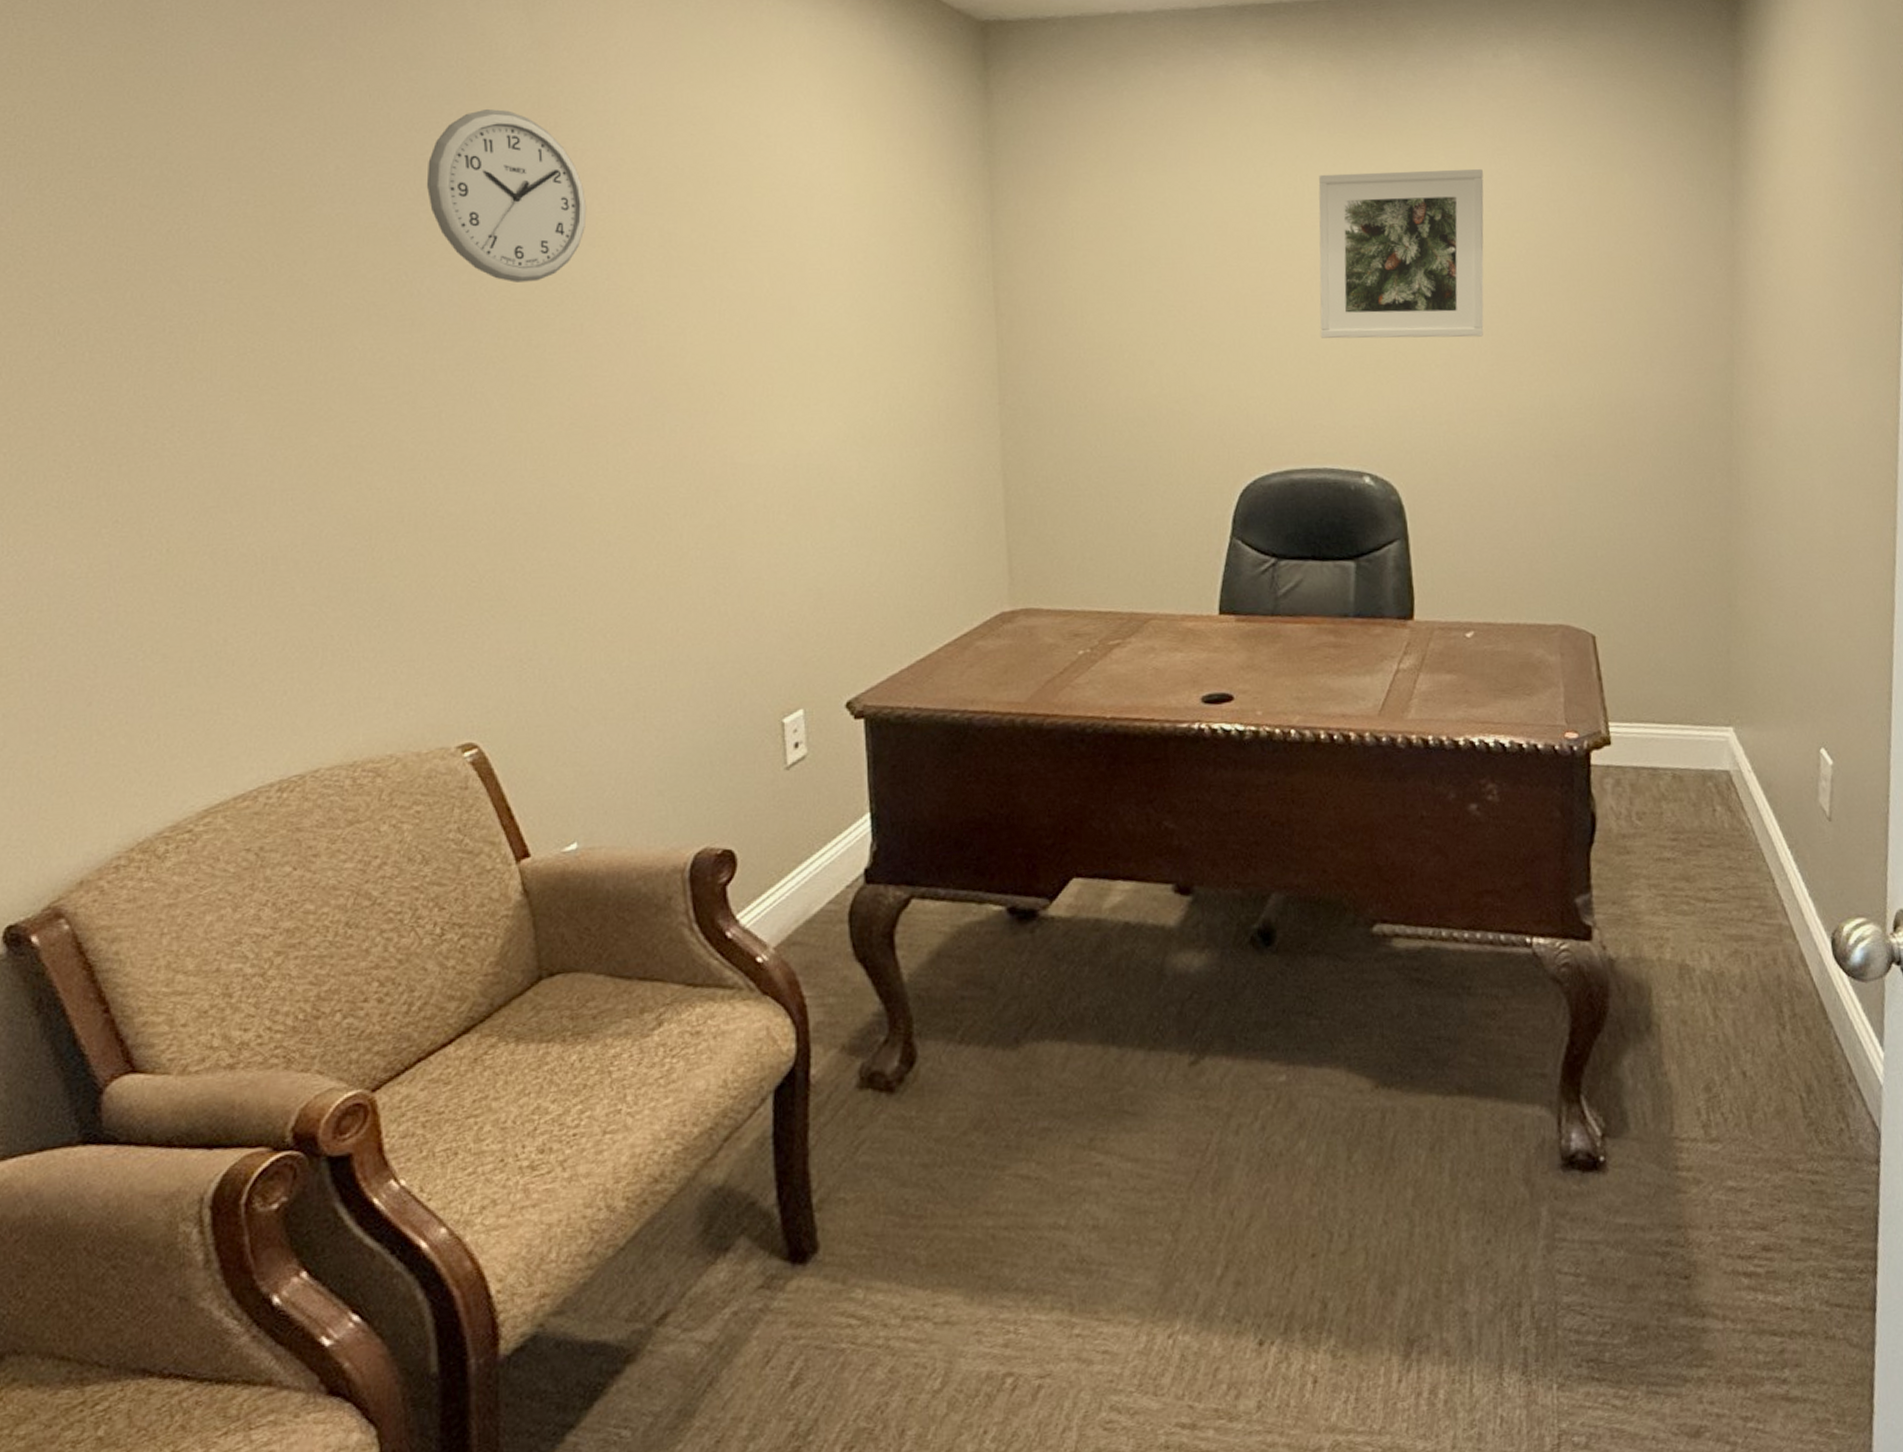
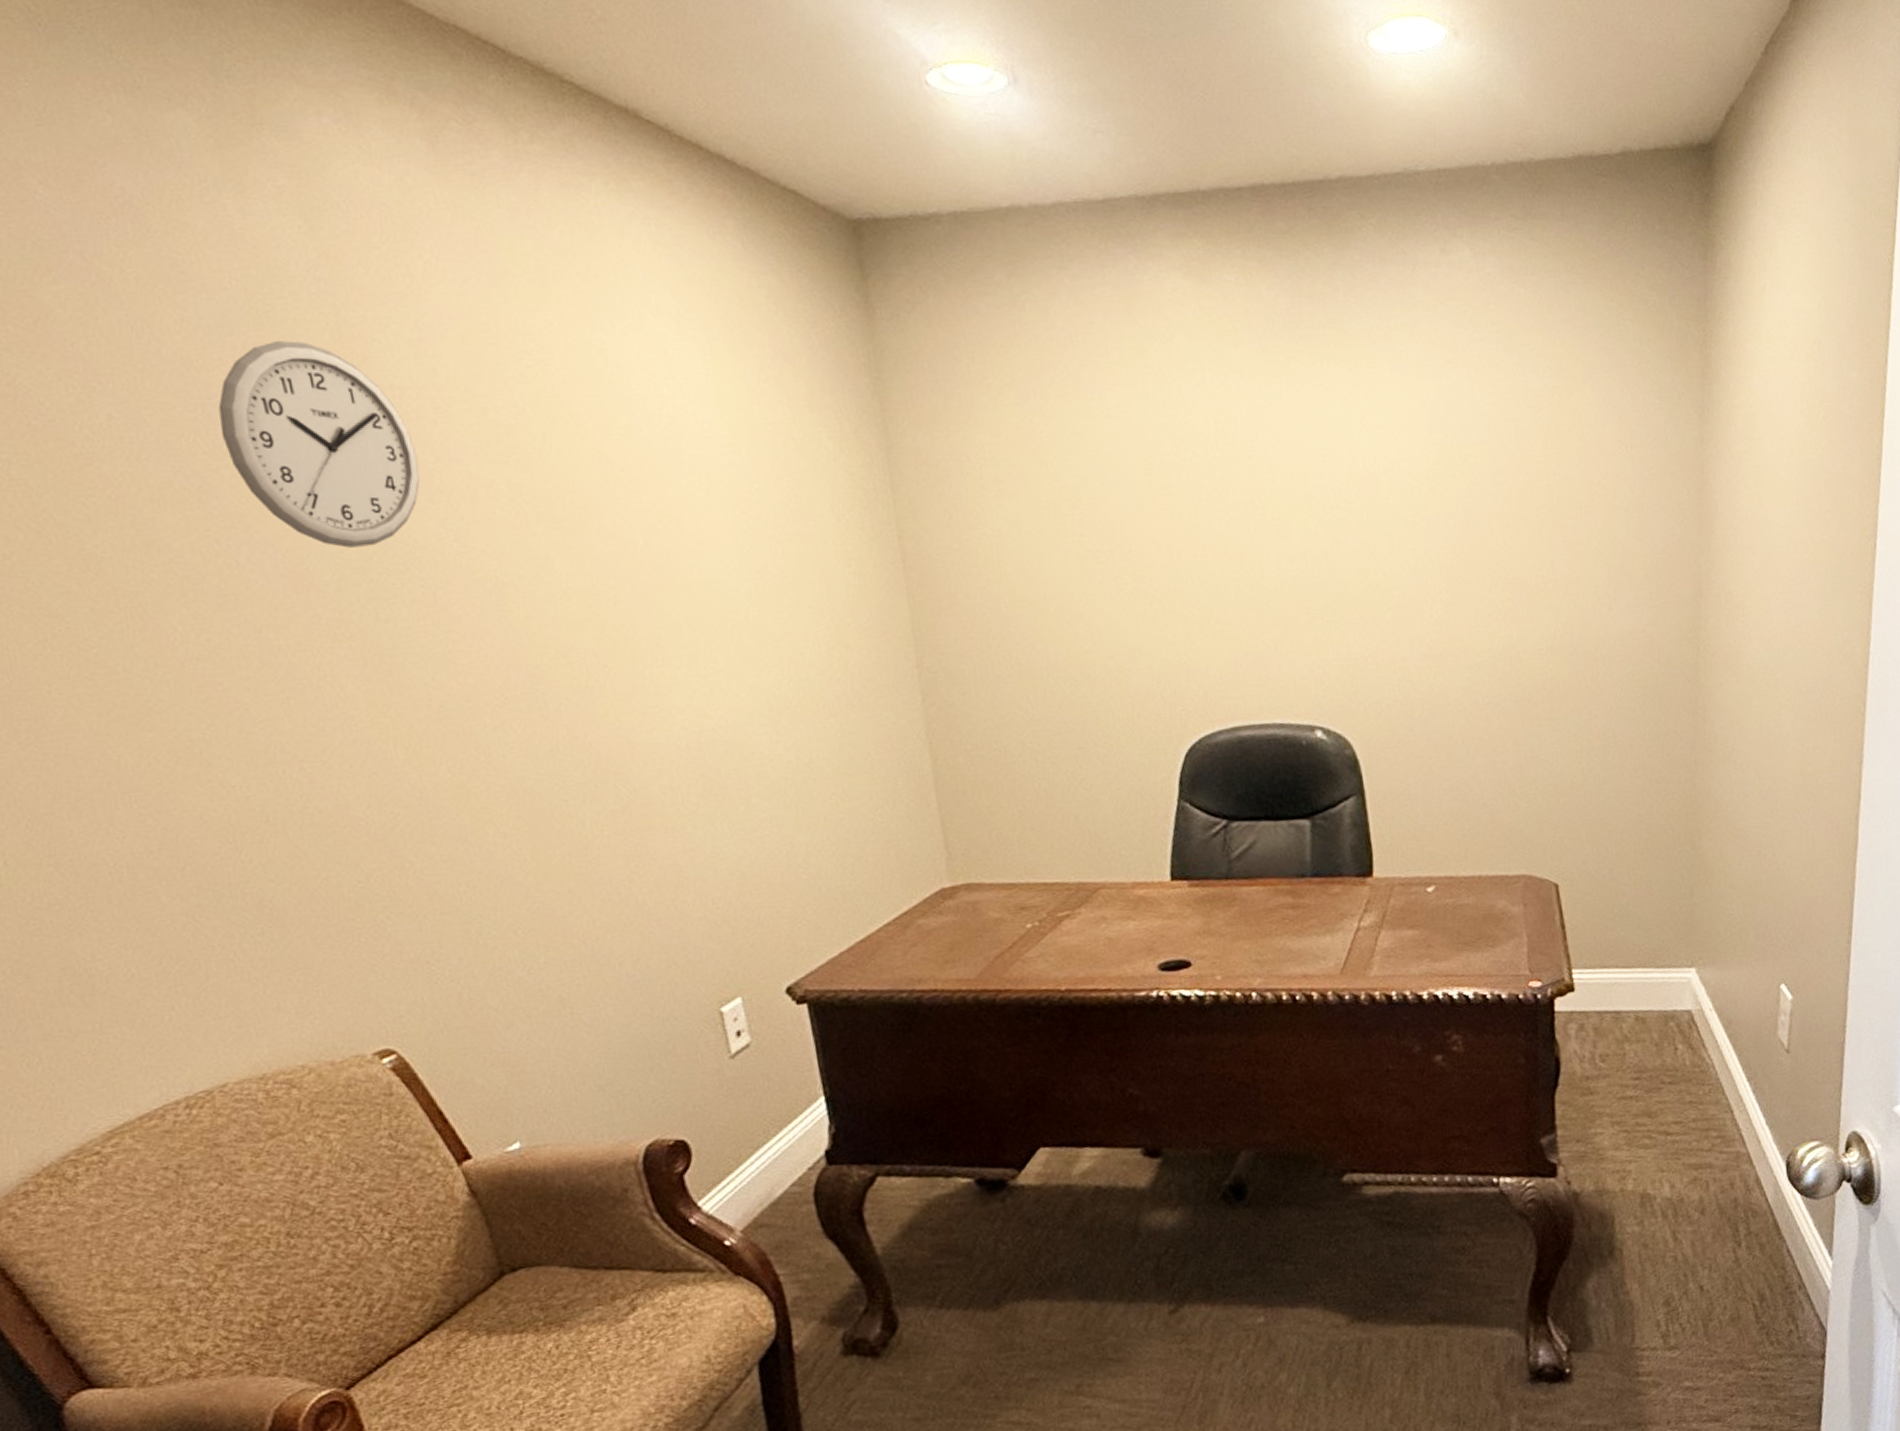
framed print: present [1318,169,1484,339] -> none [1252,386,1438,583]

